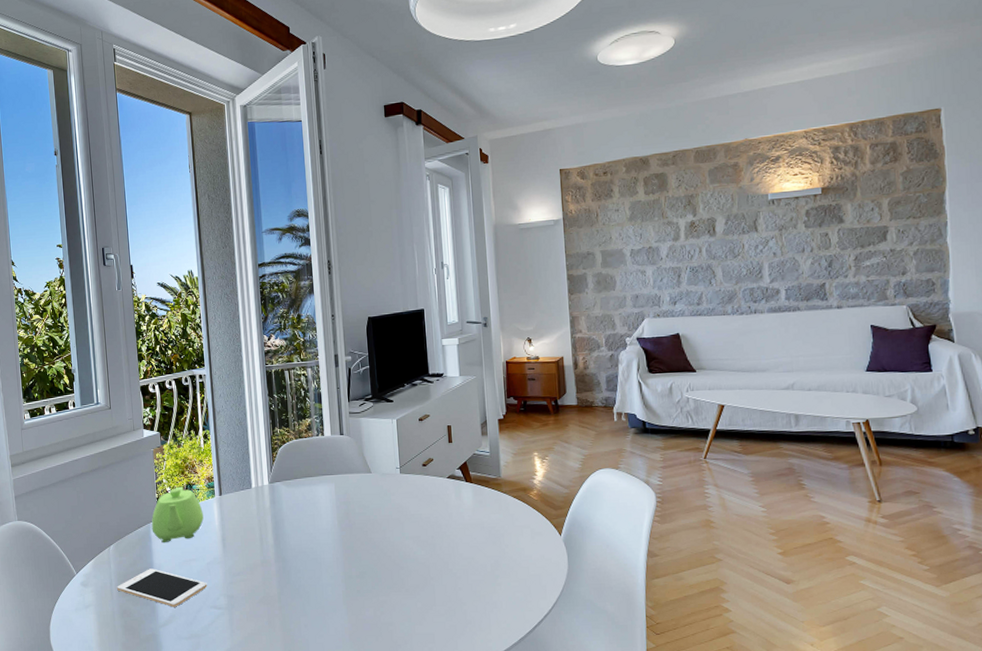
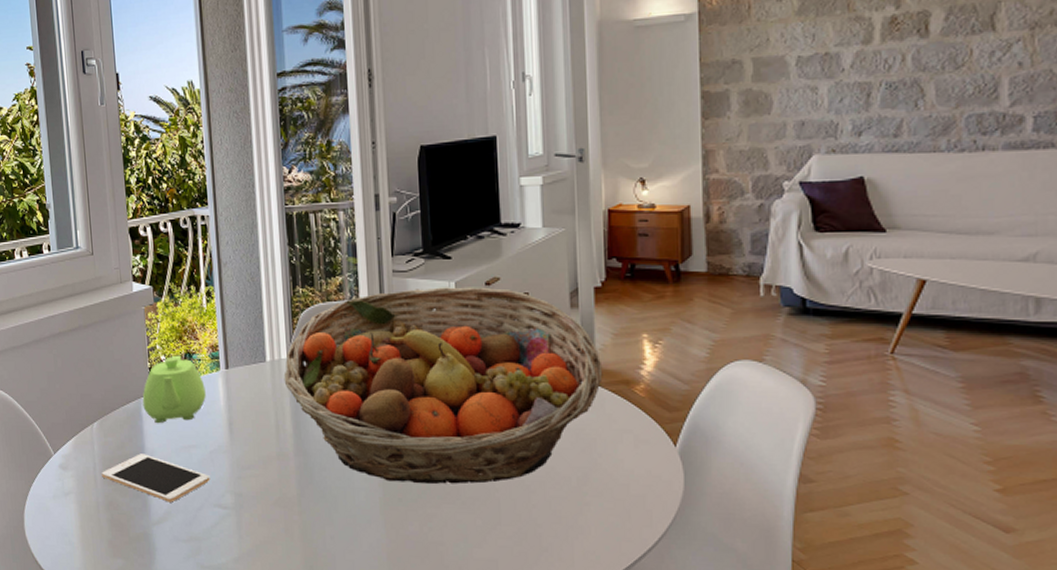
fruit basket: none [266,422,507,578] -> present [283,287,603,484]

